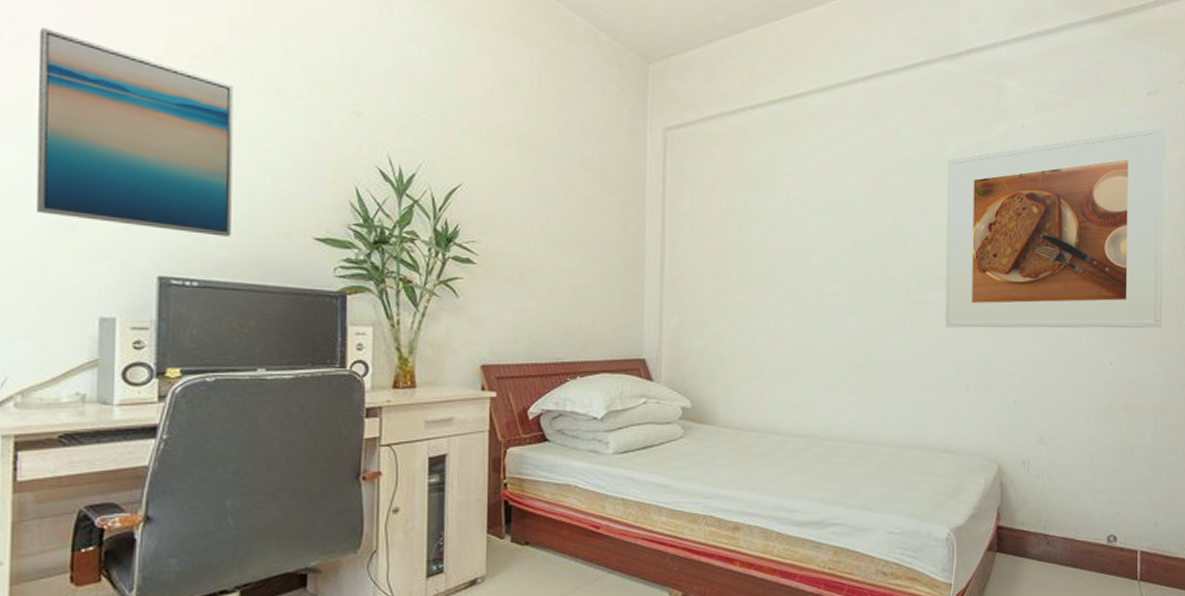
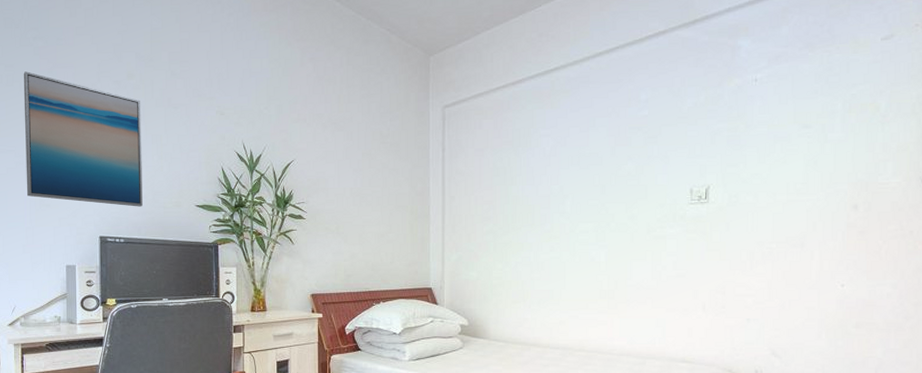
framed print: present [945,126,1165,328] -> none [682,68,900,257]

